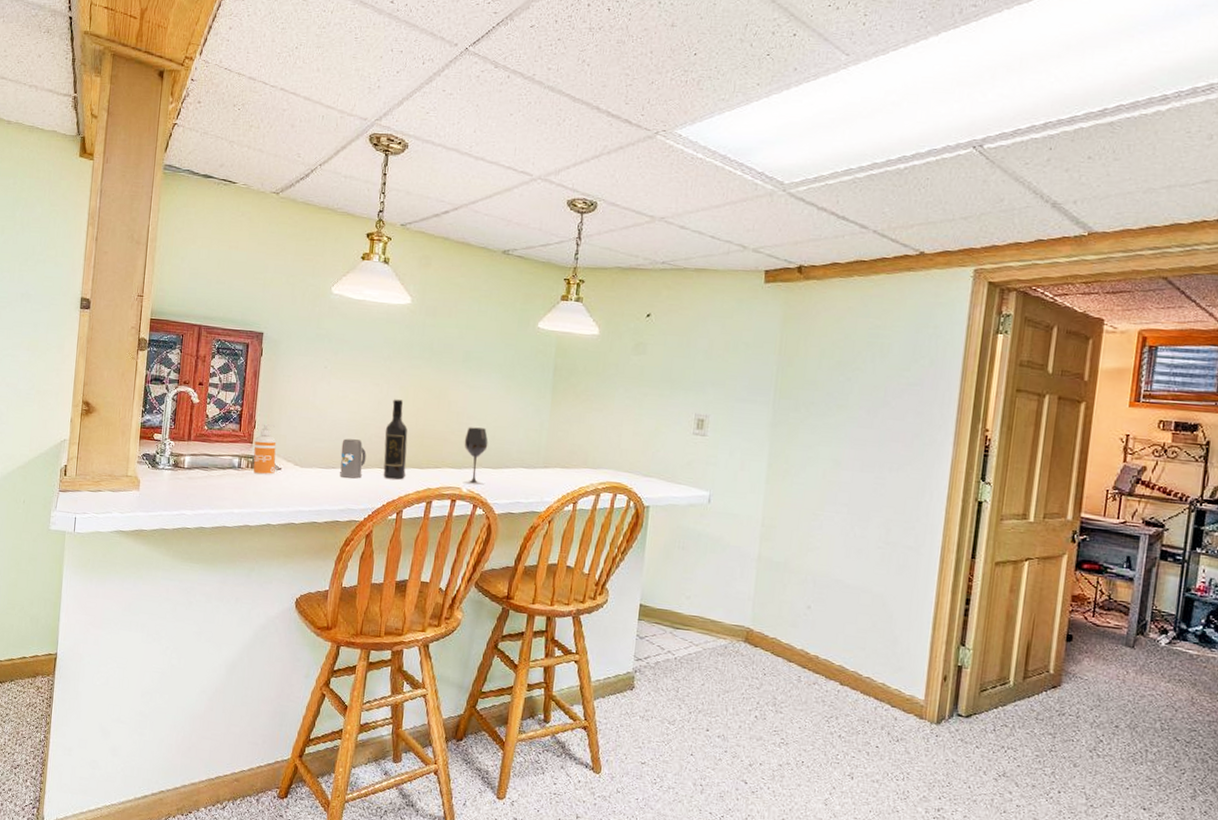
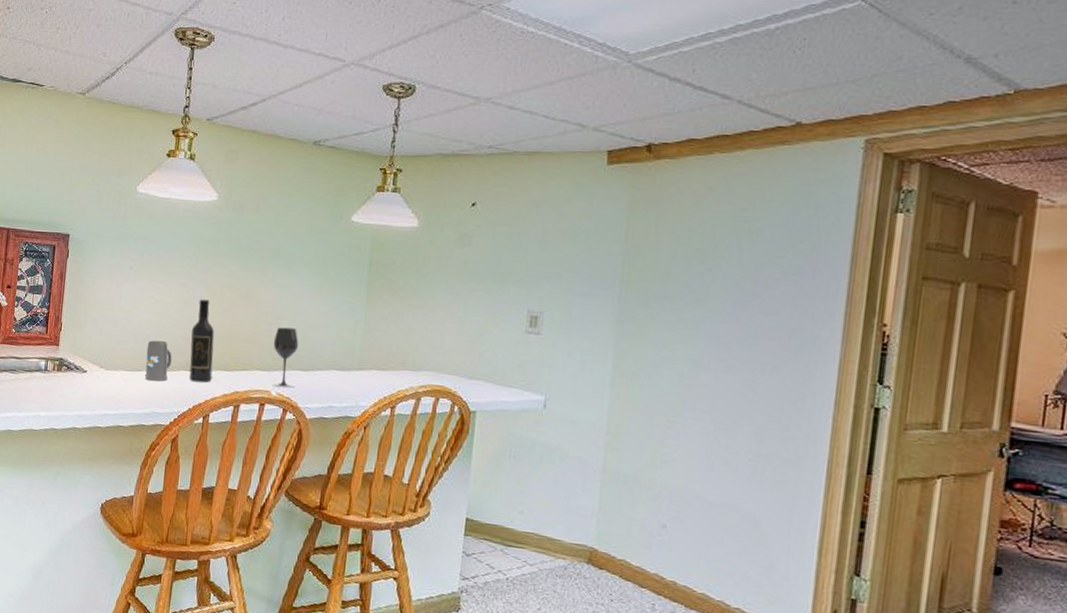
soap dispenser: present [253,424,277,476] -> none [59,326,82,378]

